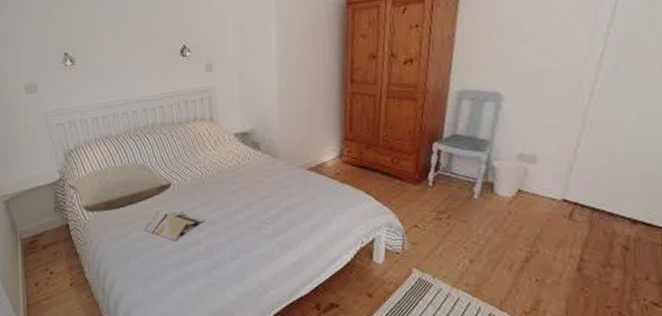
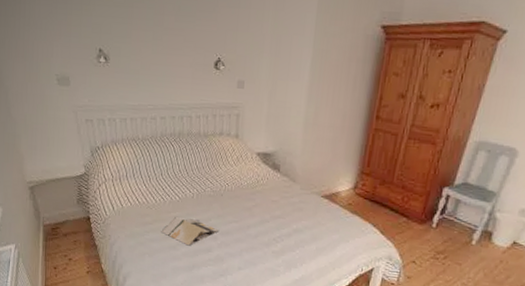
pillow: present [67,163,172,212] -> none [91,167,192,210]

